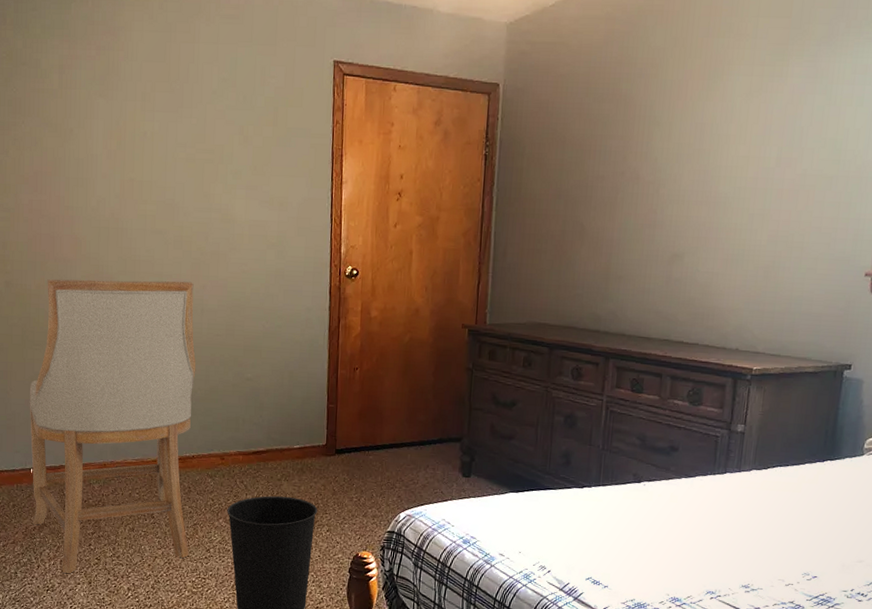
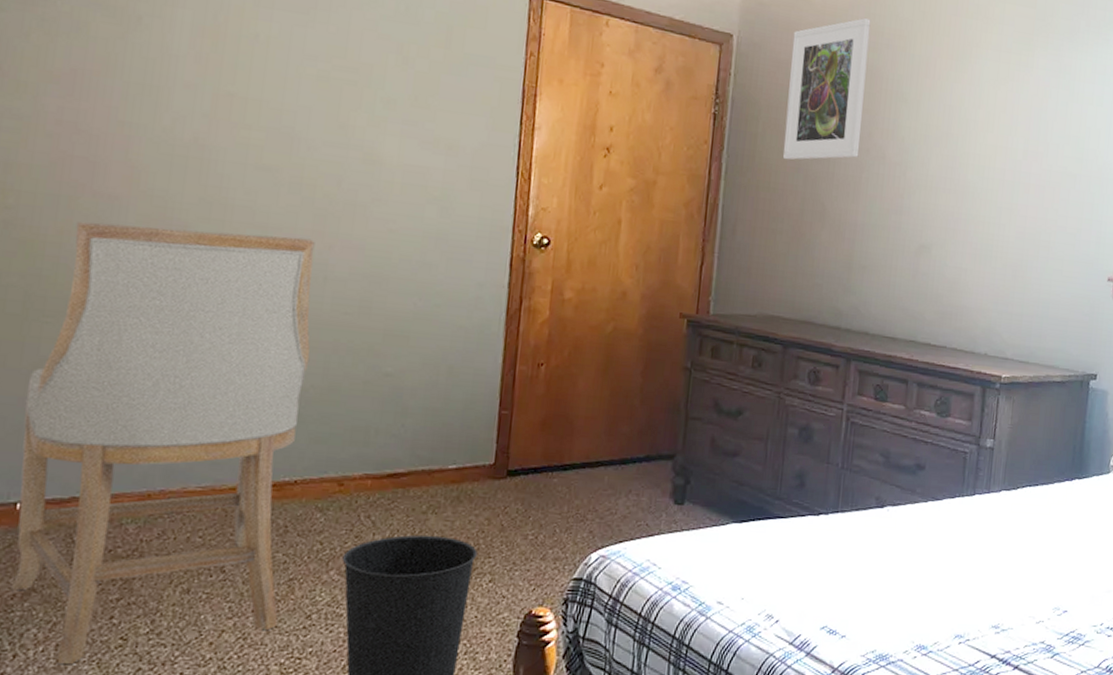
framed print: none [545,51,624,189] -> present [782,17,871,160]

